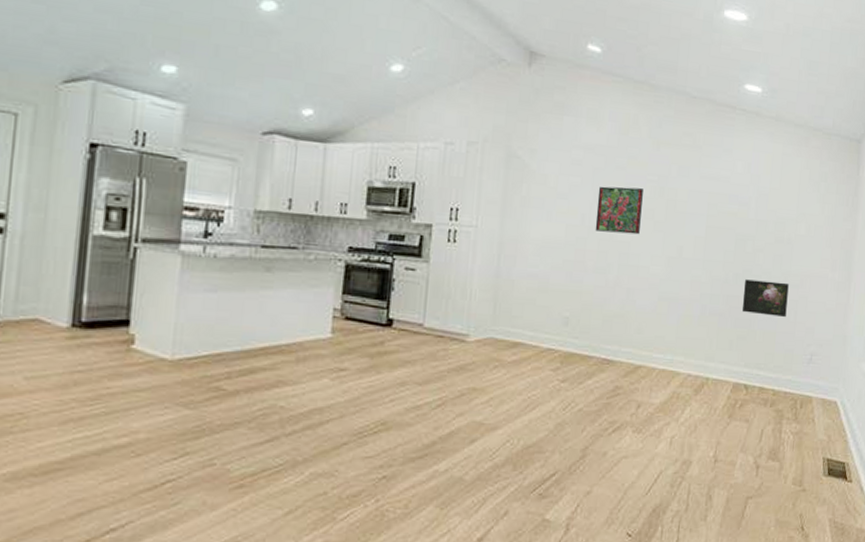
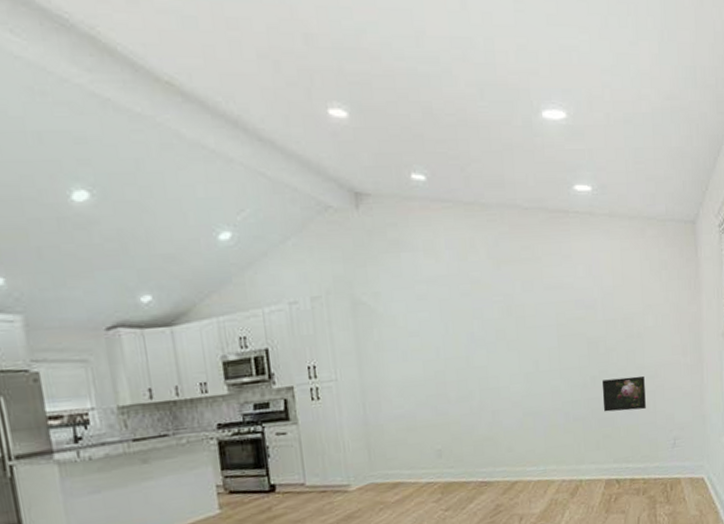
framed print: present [595,186,643,235] -> none [447,311,495,362]

